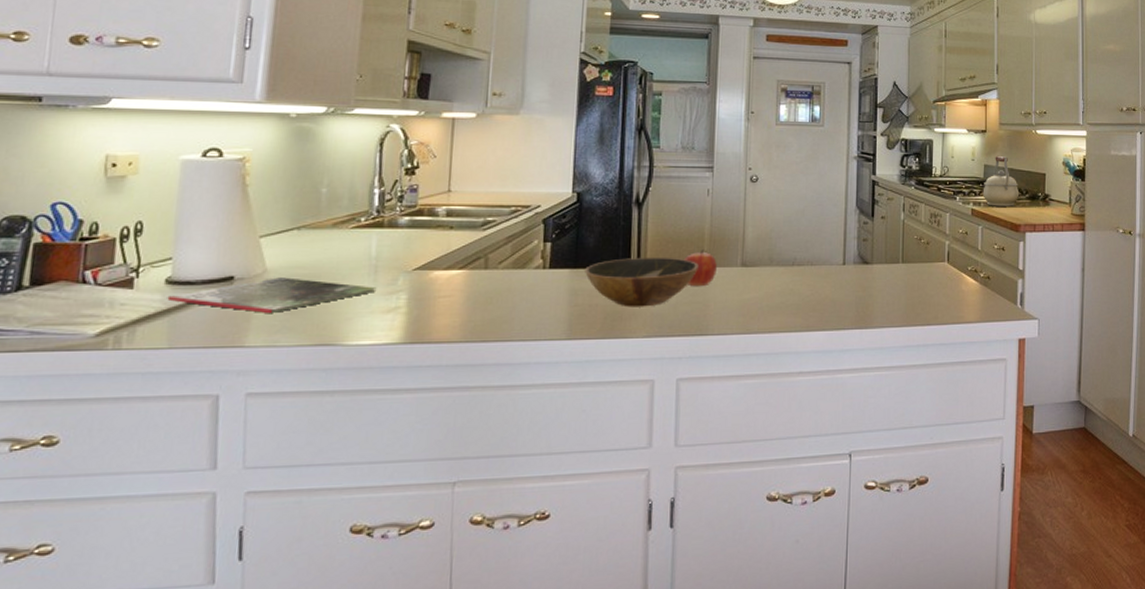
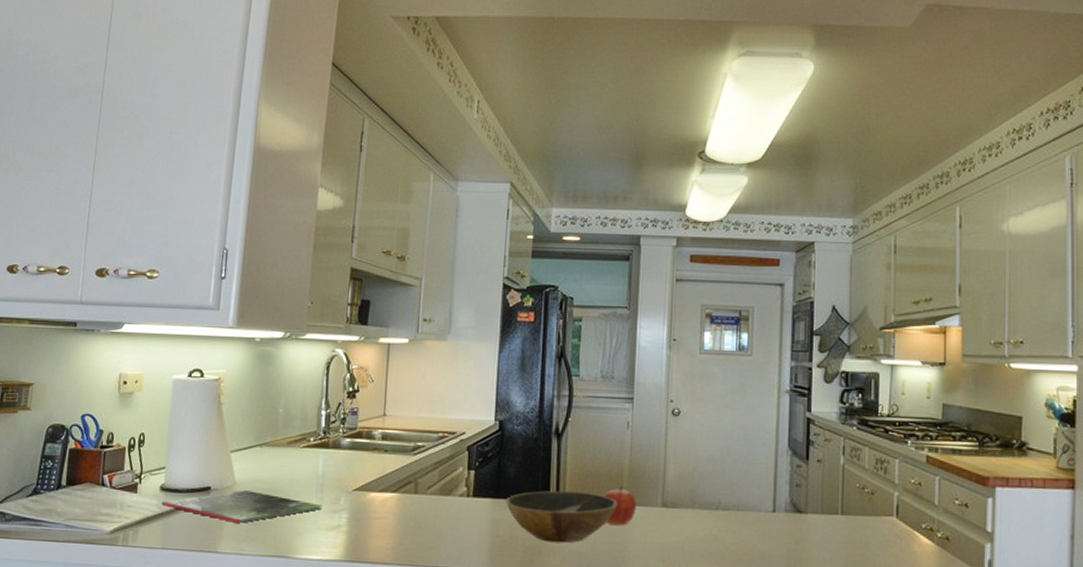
kettle: present [983,155,1020,206] -> none [940,393,988,455]

